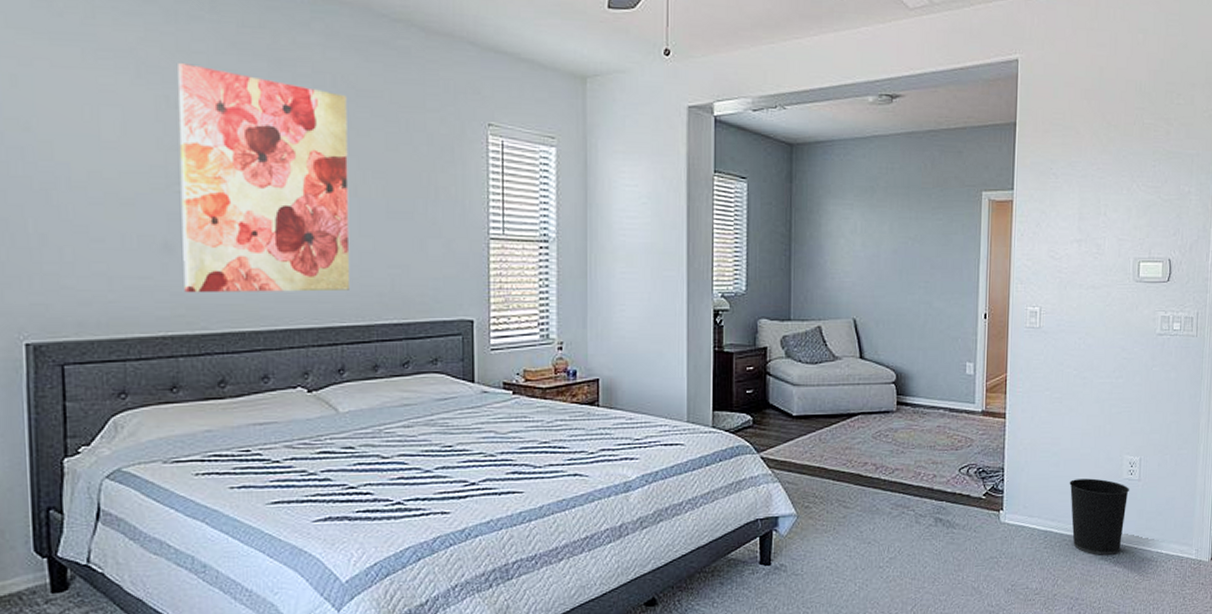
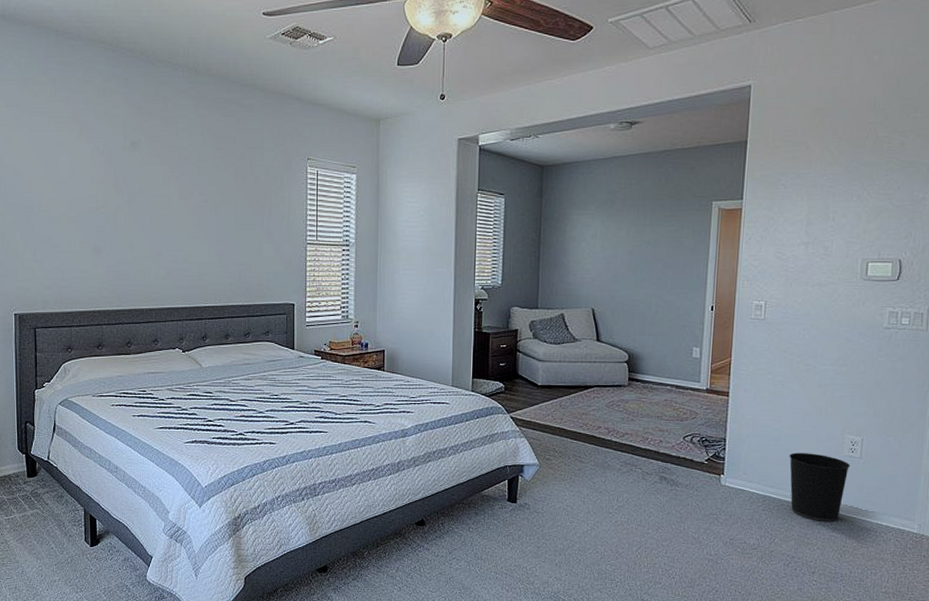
wall art: present [178,63,350,293] -> none [104,124,211,282]

